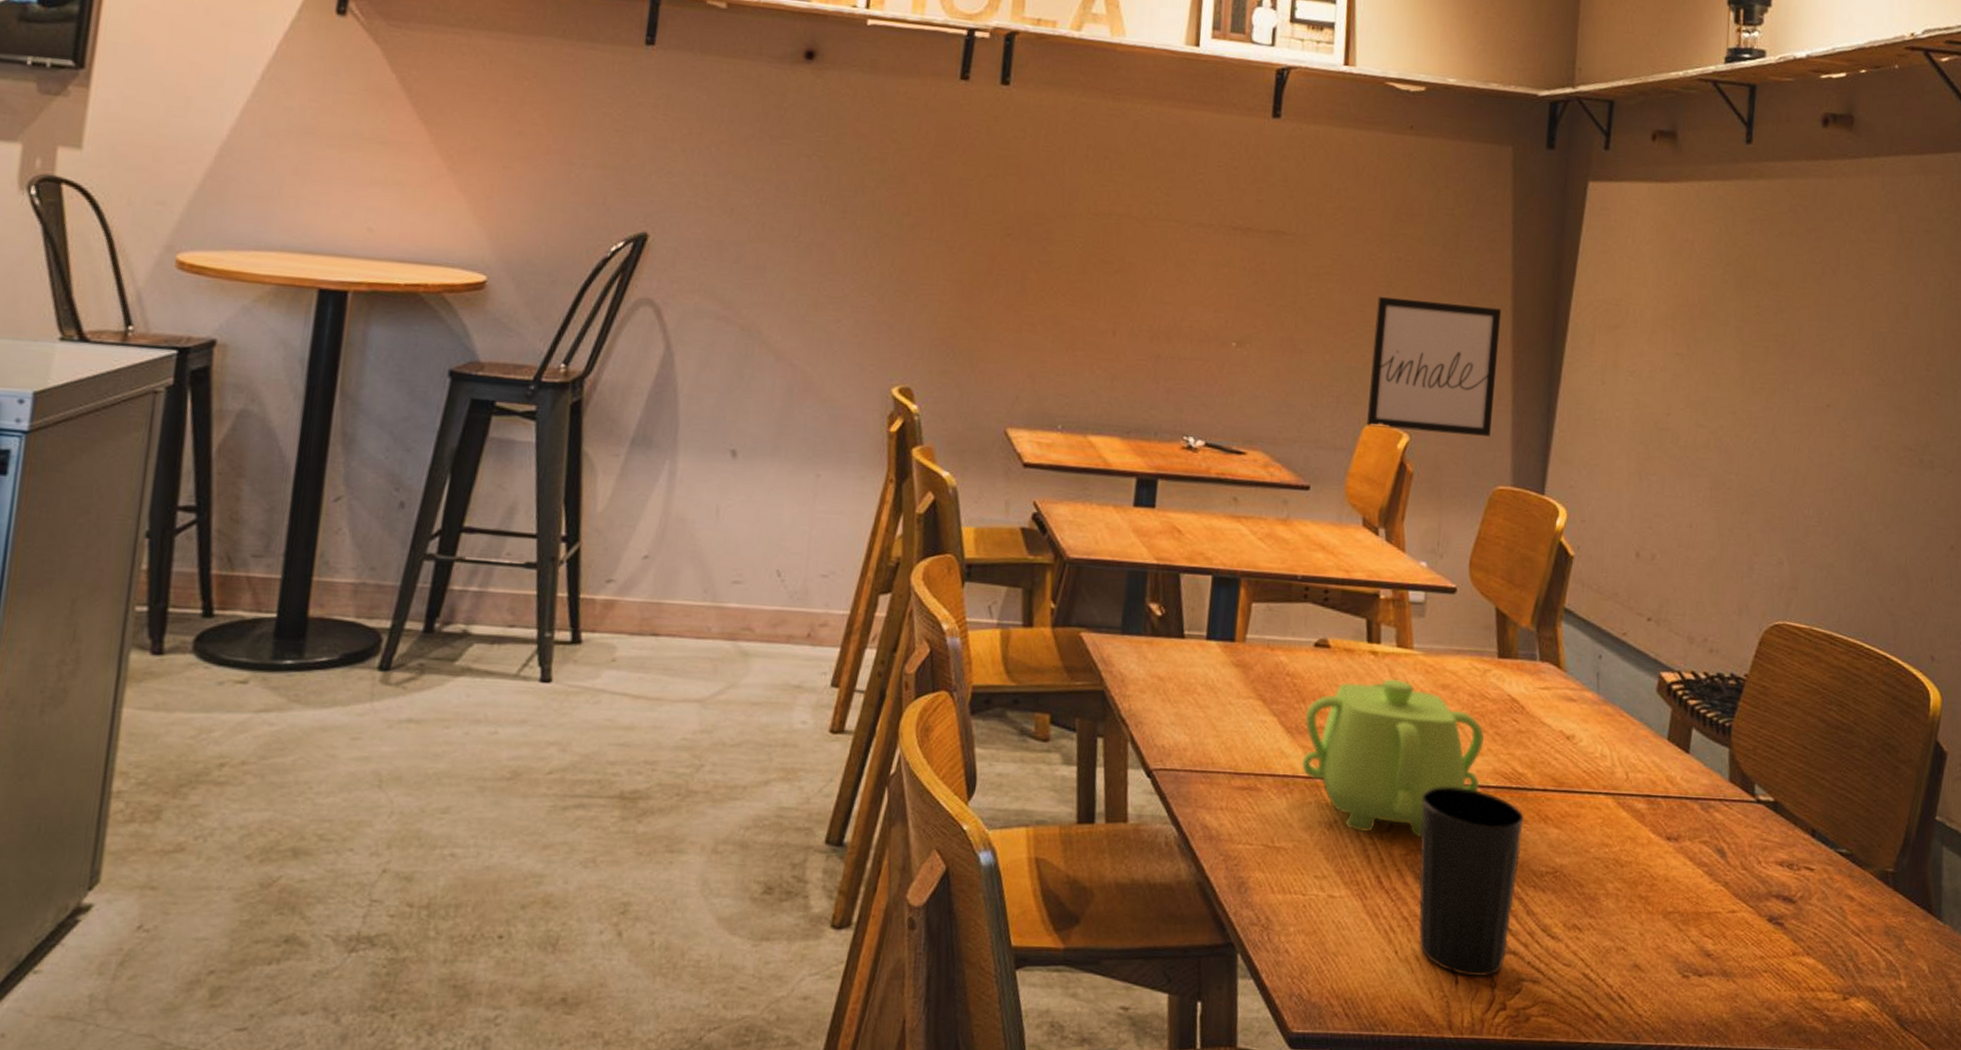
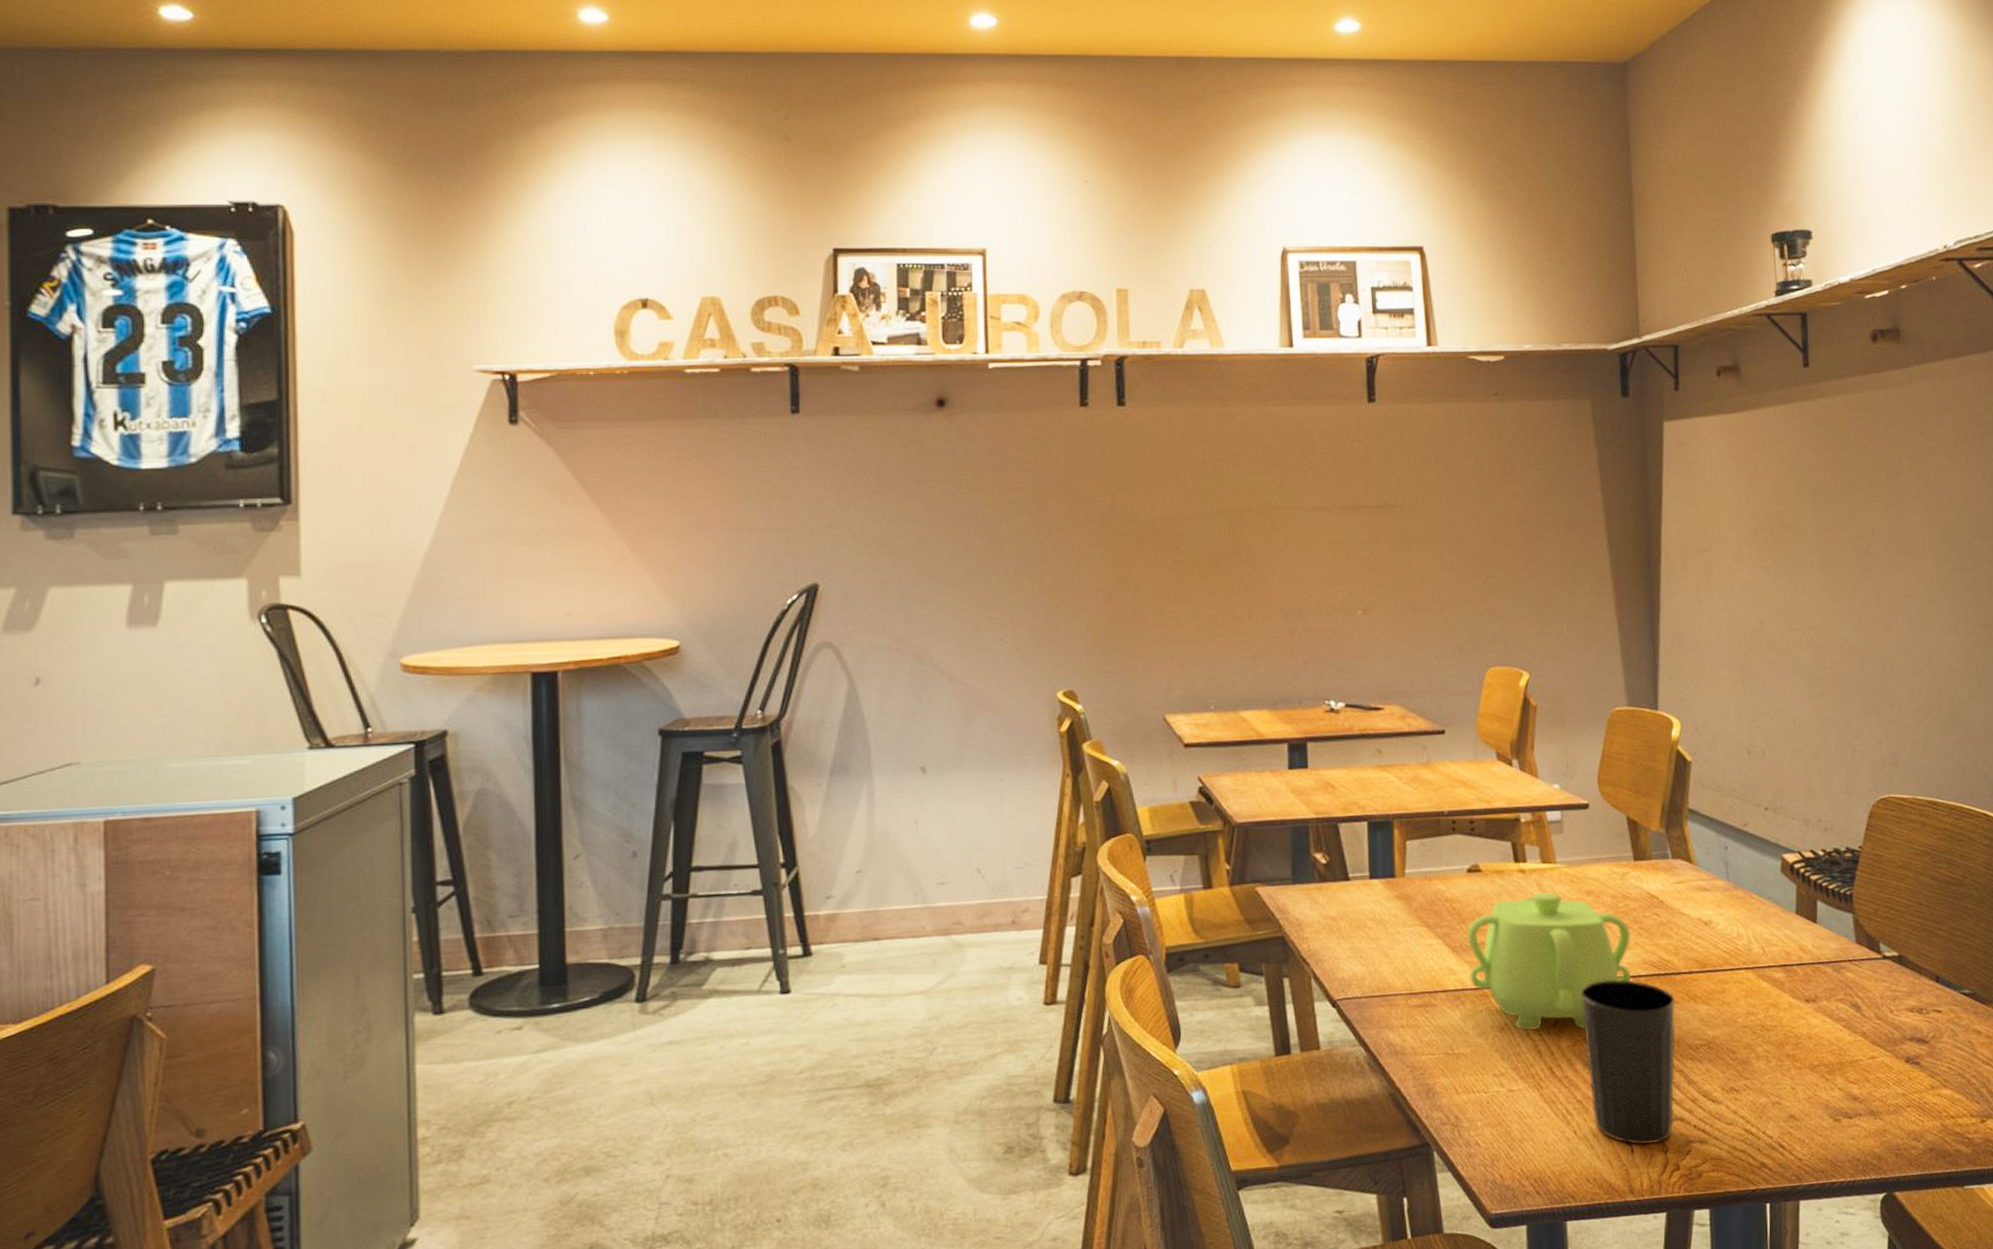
wall art: present [1367,296,1502,437] -> none [1485,548,1602,670]

